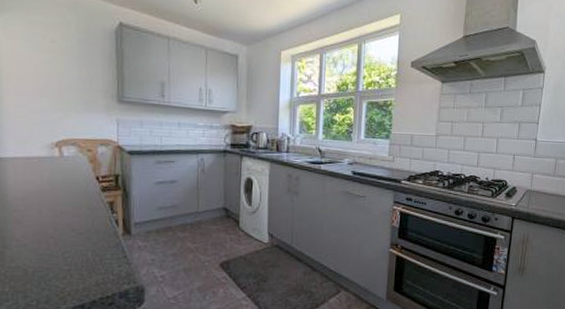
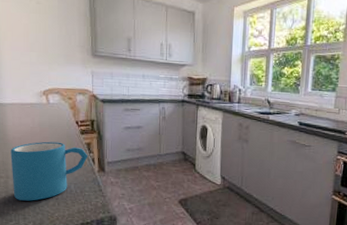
mug: none [9,201,110,275] -> present [10,141,88,201]

